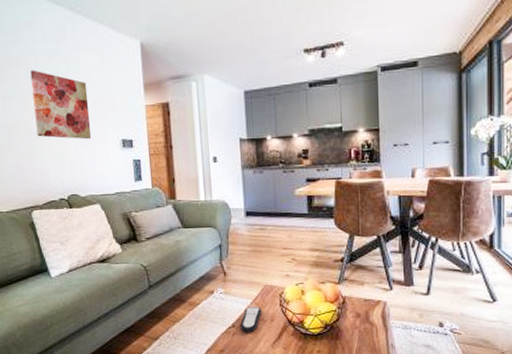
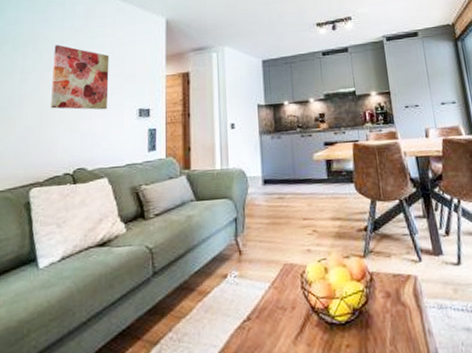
remote control: present [240,307,262,332] -> none [257,291,281,326]

